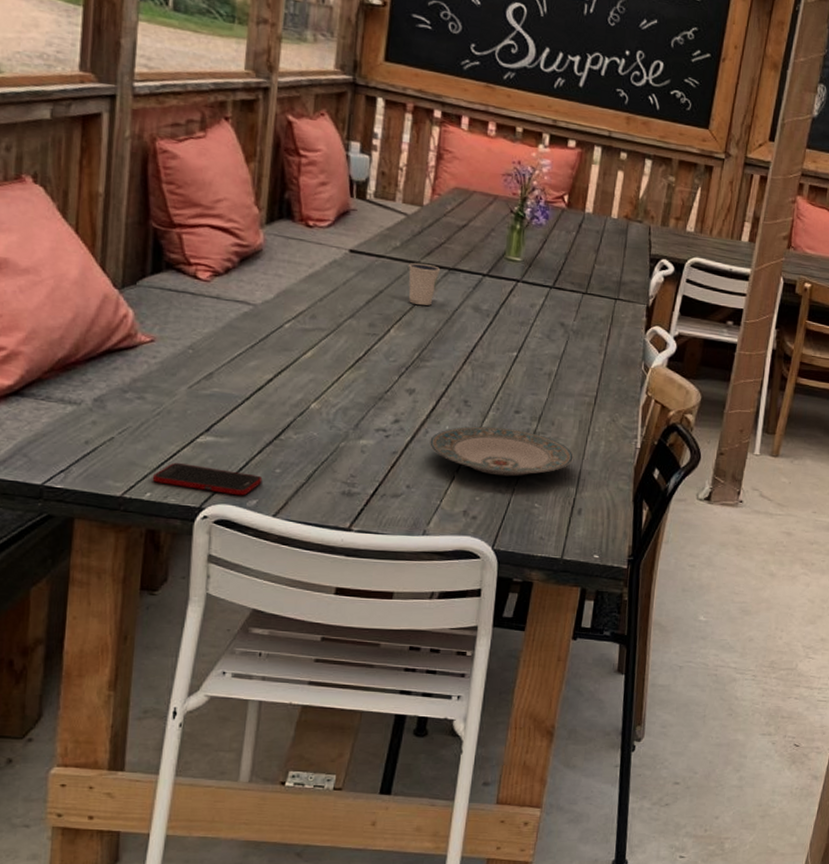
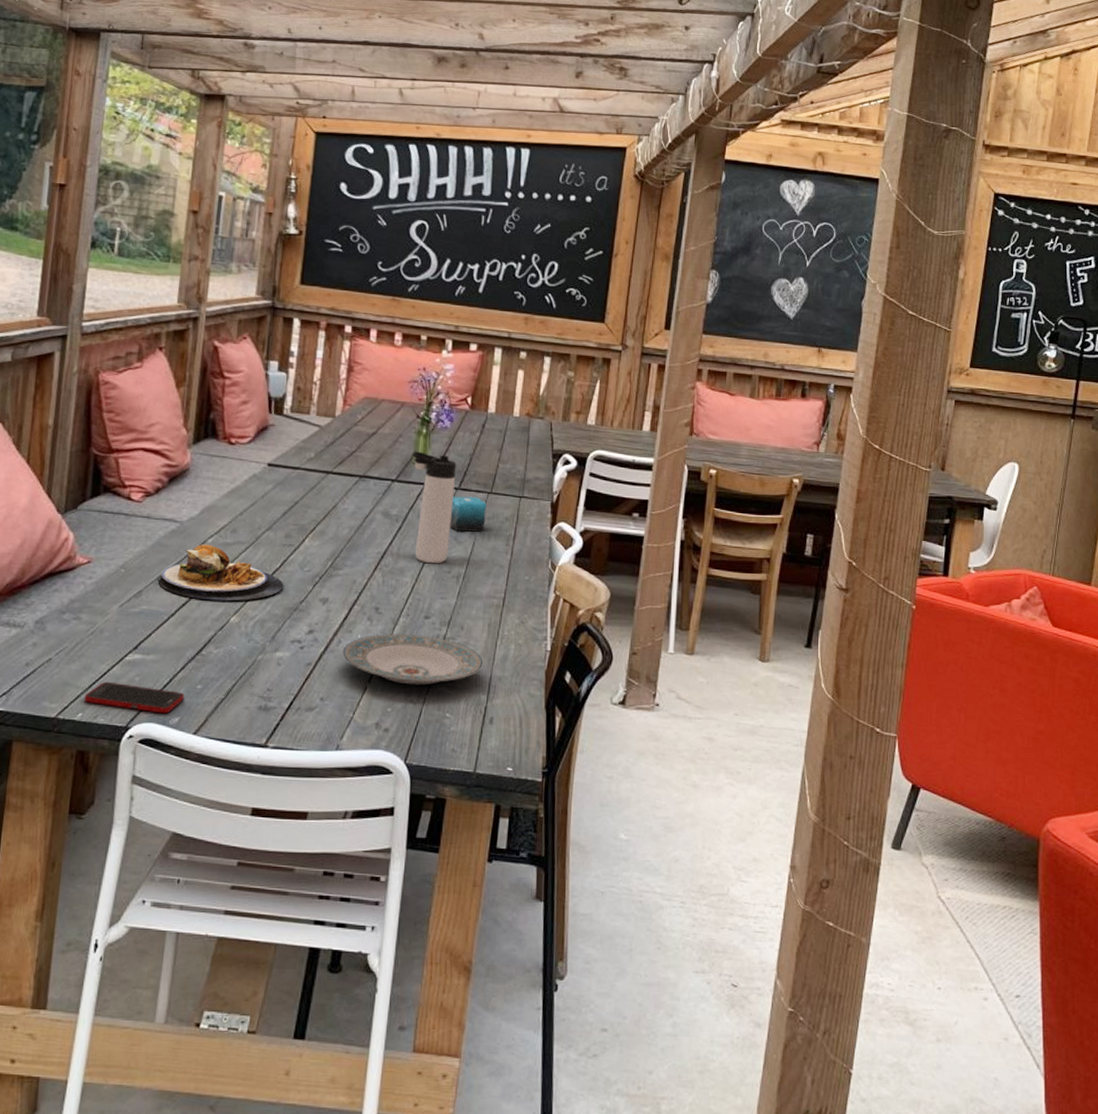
plate: none [231,329,368,388] -> present [159,544,284,602]
dixie cup: present [408,262,441,305] -> none [322,472,352,514]
thermos bottle: none [504,246,551,361] -> present [412,451,457,564]
candle: none [542,294,581,332] -> present [450,496,487,532]

